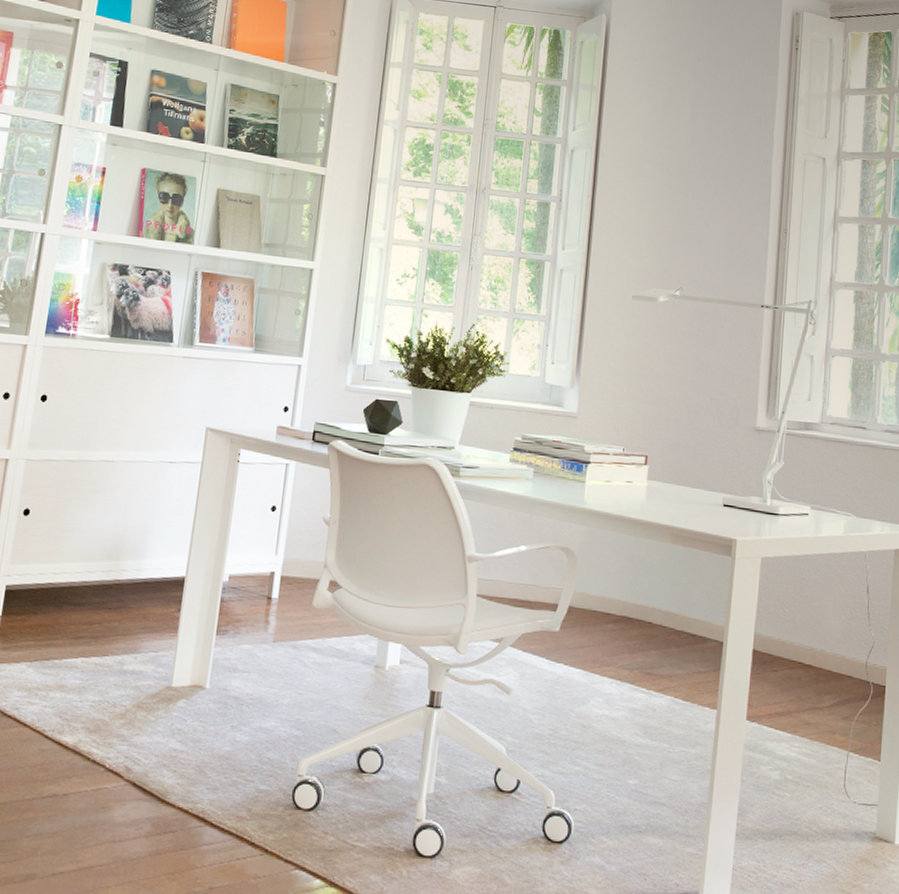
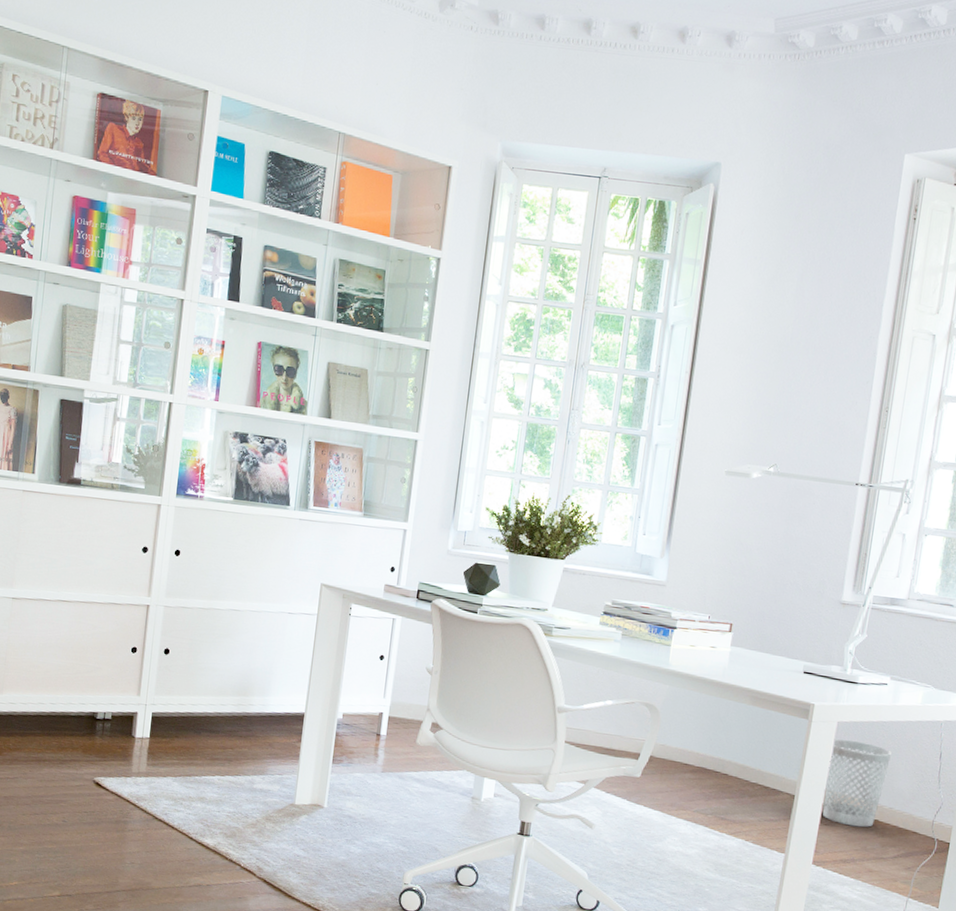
wastebasket: none [752,577,818,675] -> present [822,739,891,828]

